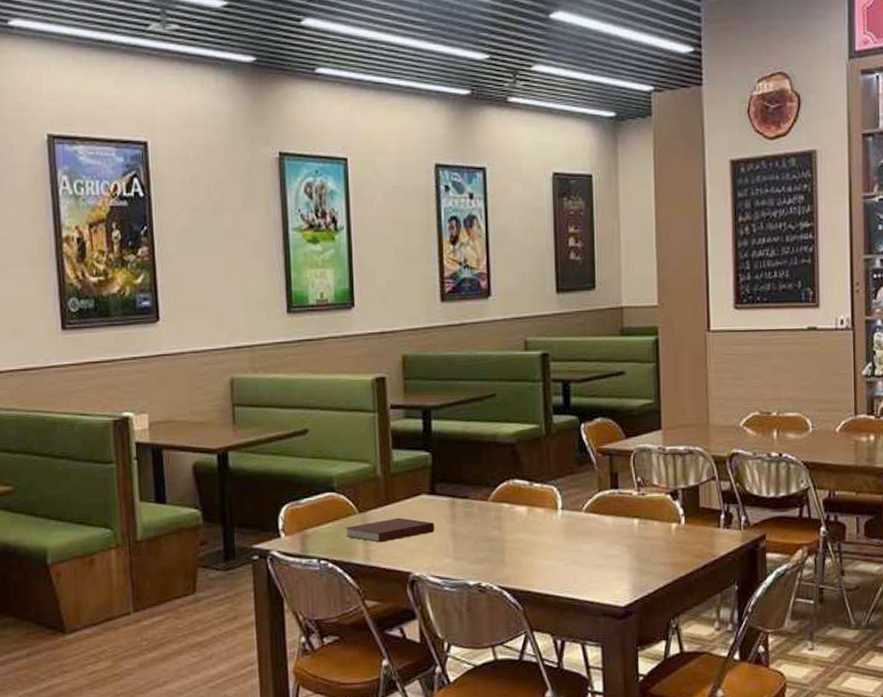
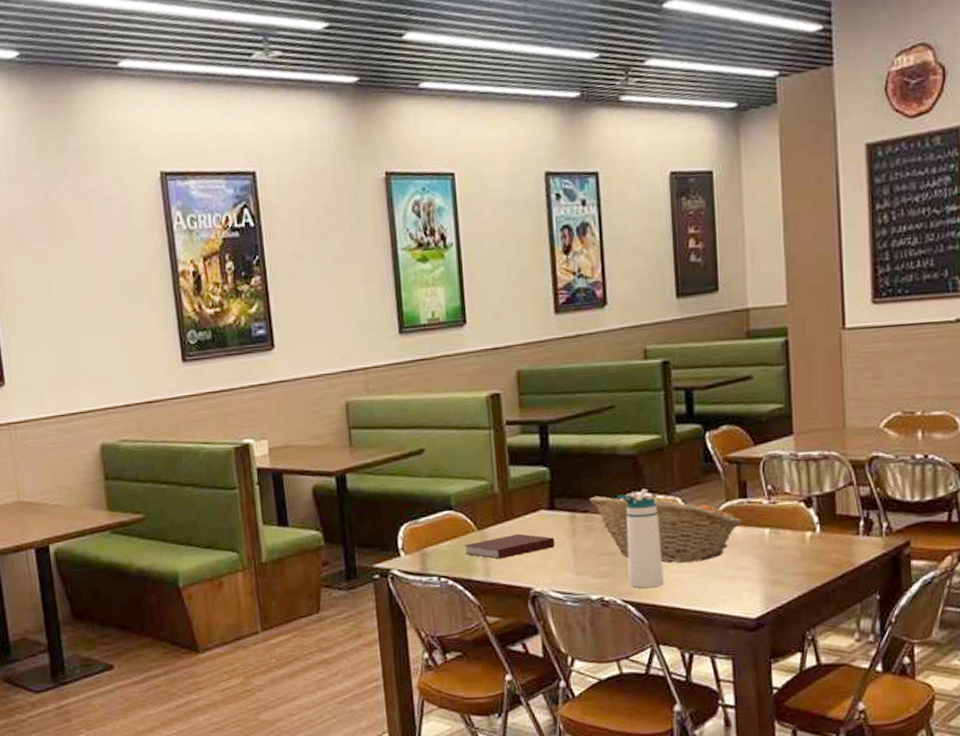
fruit basket: none [470,482,613,551] -> present [590,495,742,563]
water bottle: none [497,476,539,575] -> present [618,488,664,588]

